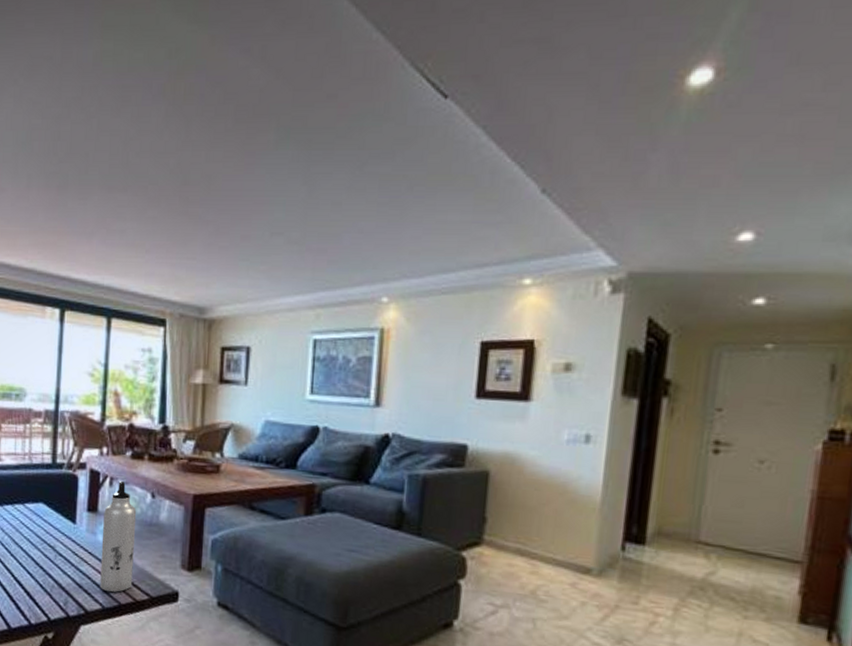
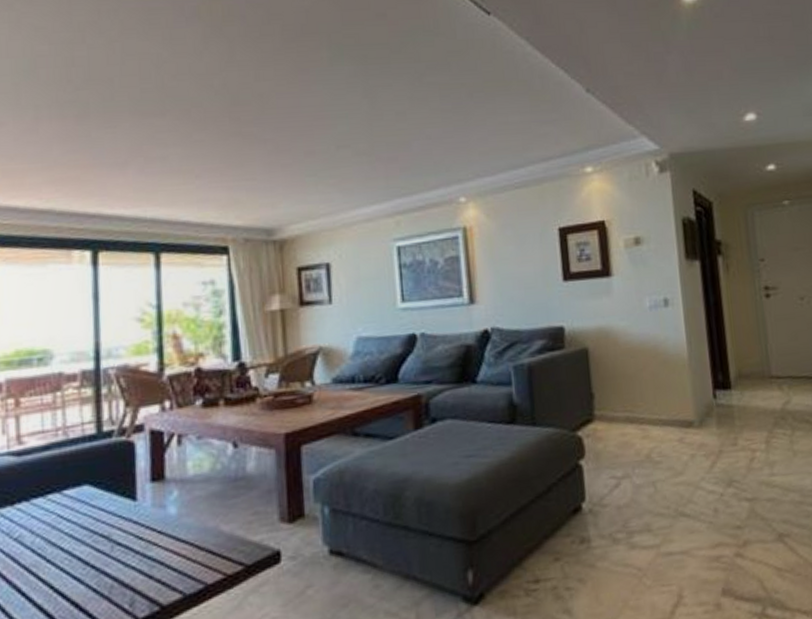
water bottle: present [100,480,137,592] -> none [173,435,220,574]

